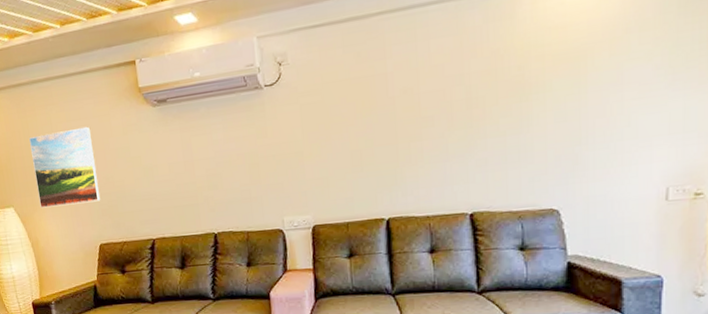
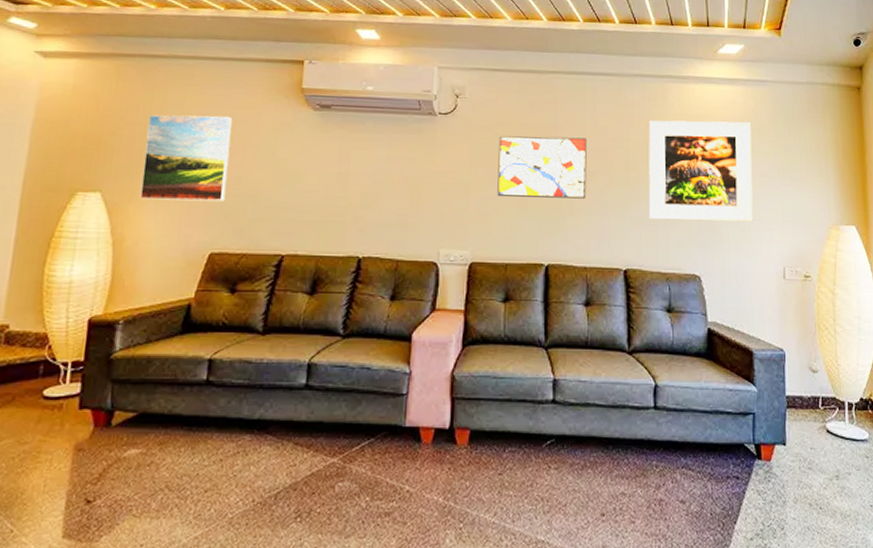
wall art: none [327,81,425,159] -> present [497,136,587,199]
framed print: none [493,19,629,158] -> present [649,120,753,223]

